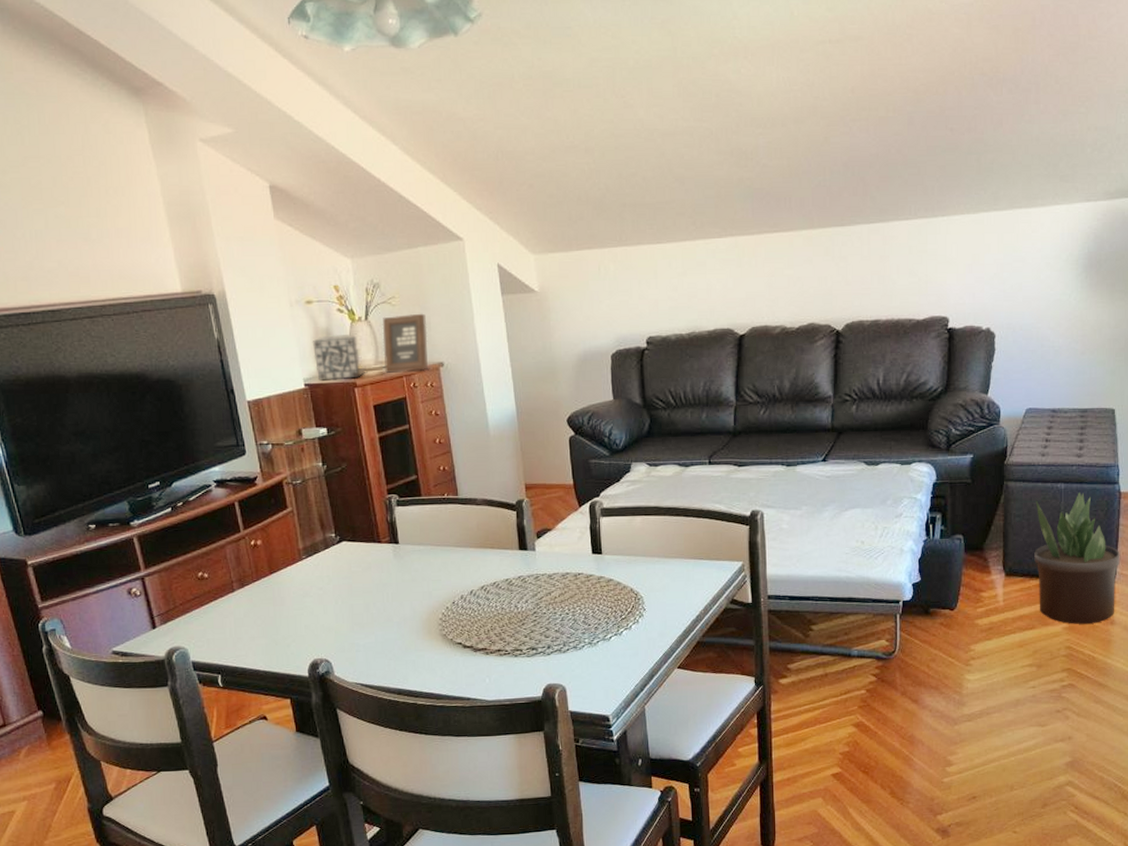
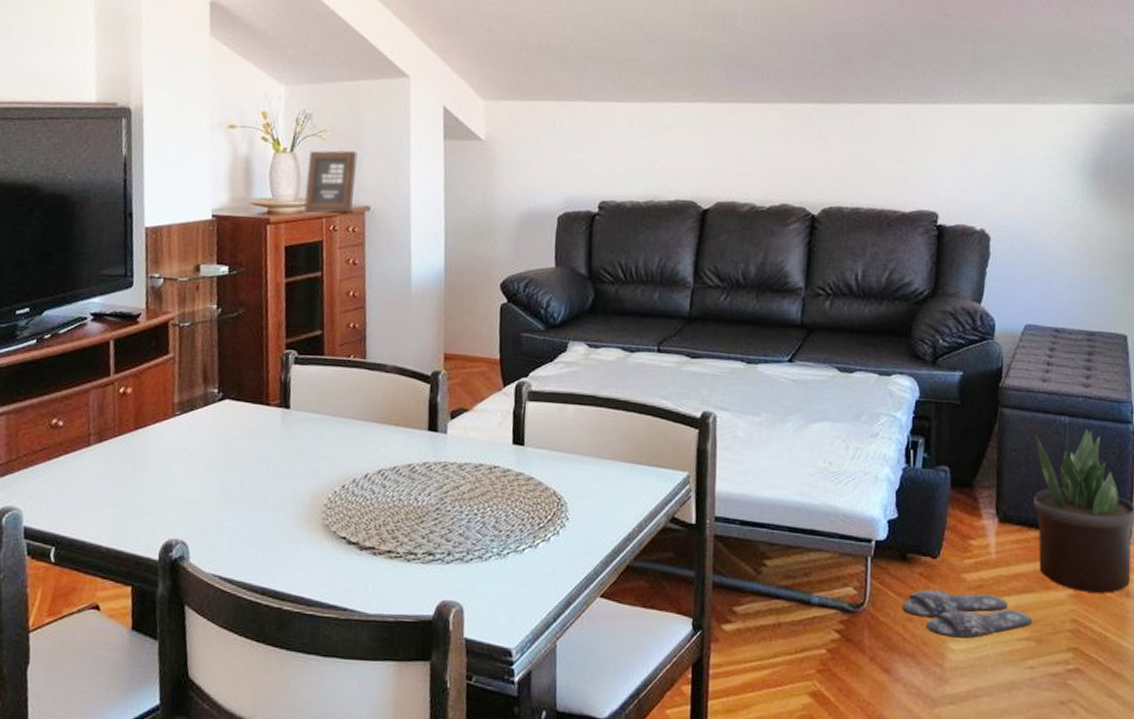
decorative box: present [313,333,366,381] -> none [228,164,283,215]
slippers: none [926,634,1033,671] -> present [902,589,1032,639]

